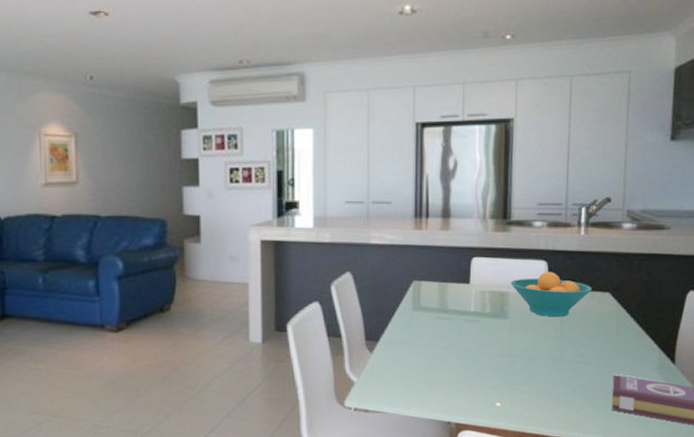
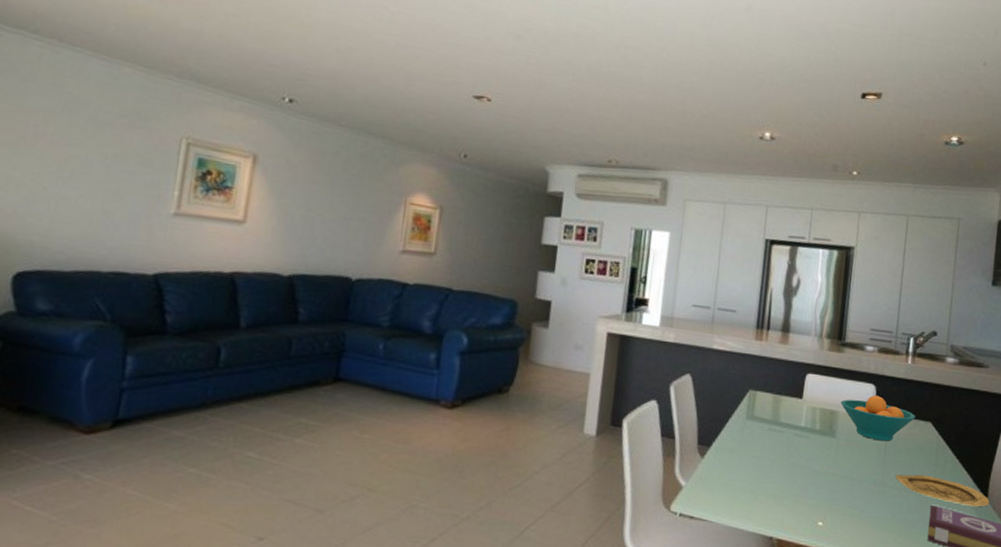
plate: none [574,346,677,373] -> present [895,474,990,507]

